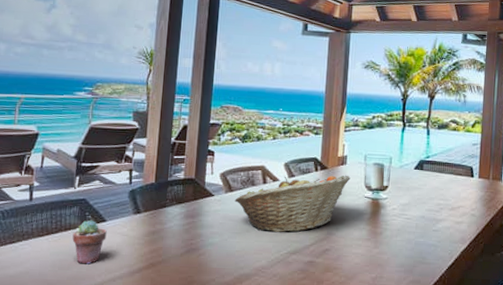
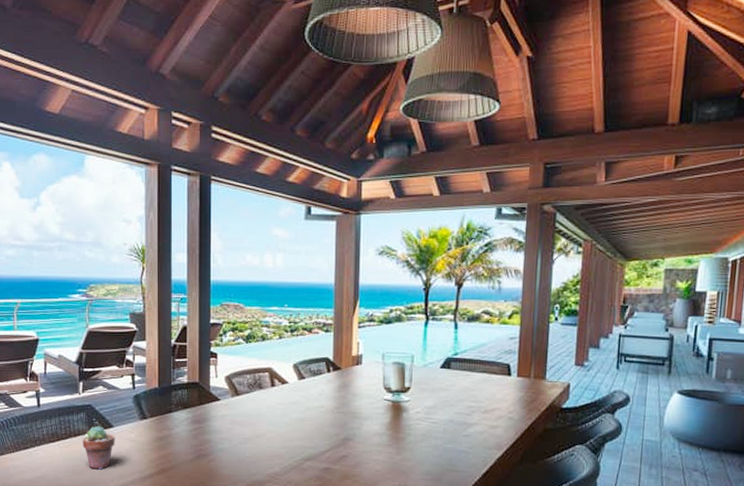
fruit basket: present [235,175,351,233] -> none [242,376,367,439]

